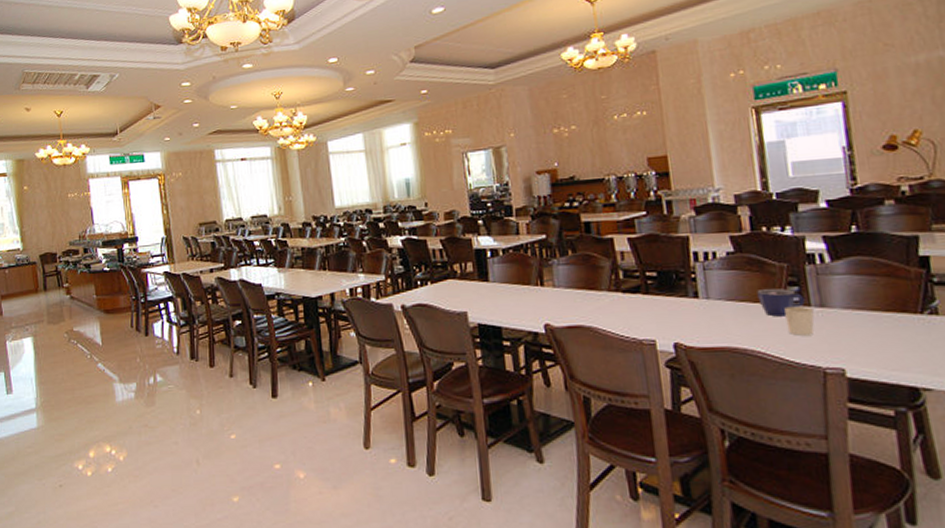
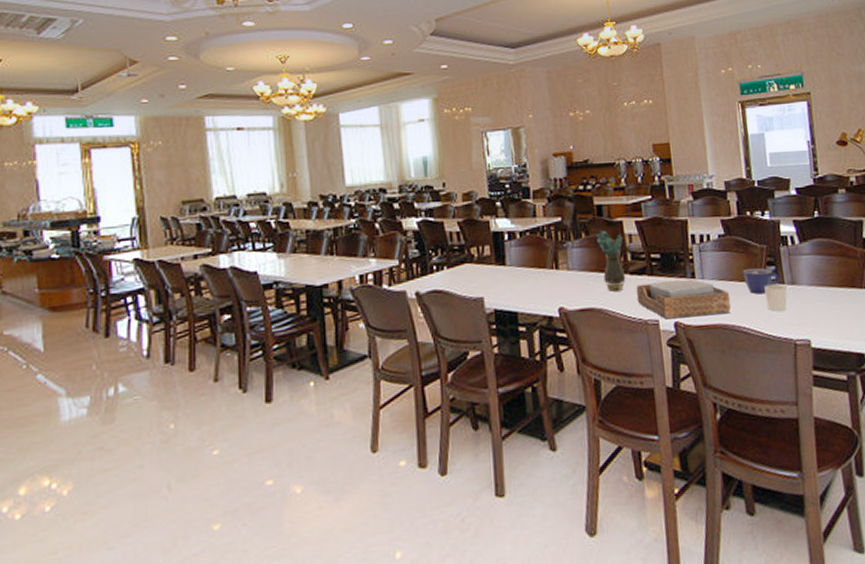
vase: none [582,245,618,309] -> present [594,228,626,291]
napkin holder: none [629,298,743,340] -> present [636,279,731,319]

